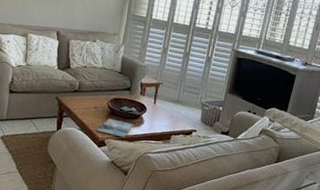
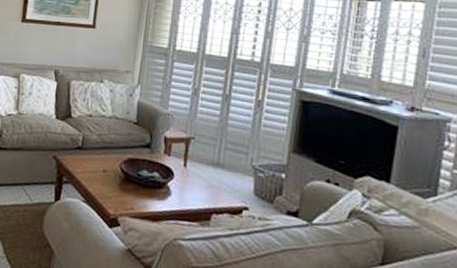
magazine: present [97,118,134,138] -> none [107,187,158,215]

